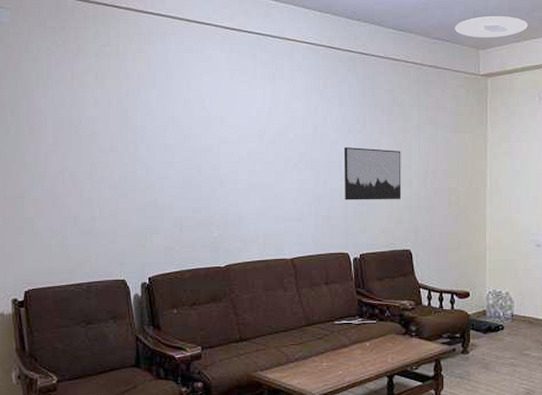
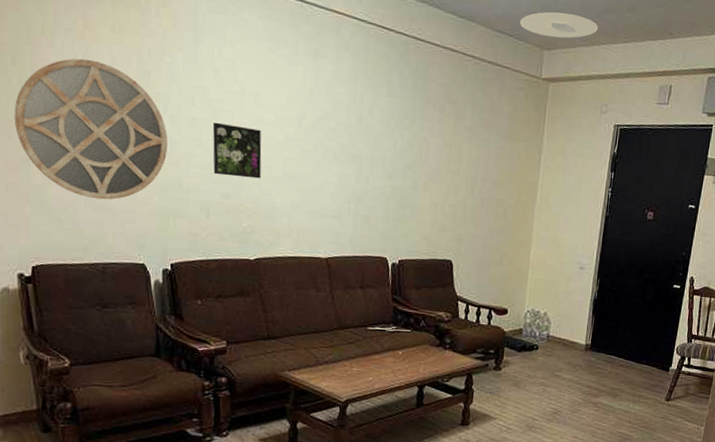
home mirror: none [11,104,144,225] -> present [14,58,167,200]
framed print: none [183,146,228,192] -> present [212,122,262,179]
wall art: present [343,147,402,200] -> none [387,143,451,207]

